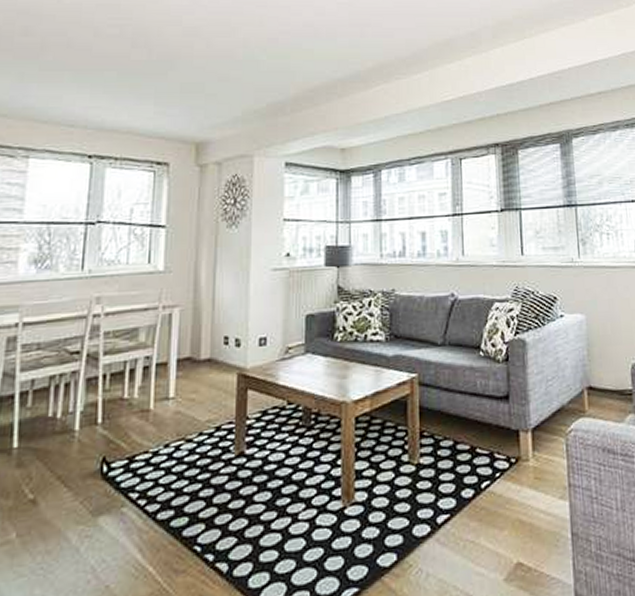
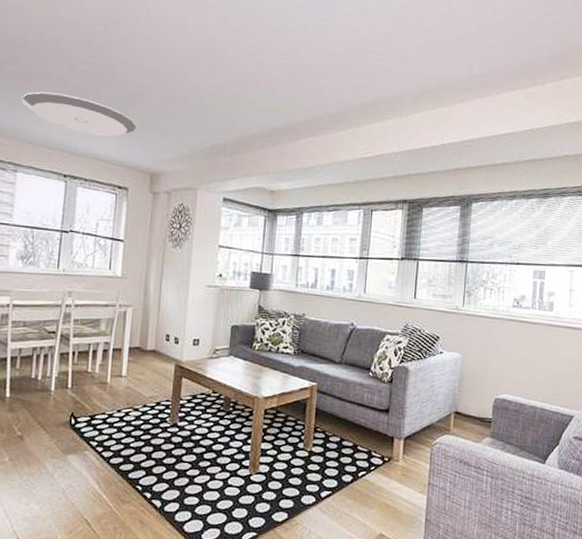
ceiling light fixture: none [35,63,177,106] -> present [21,91,137,137]

